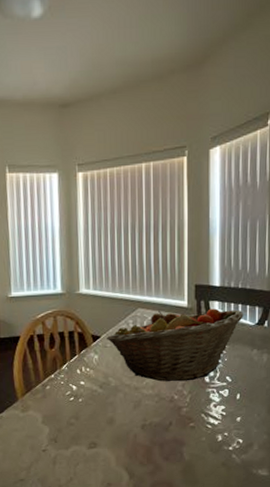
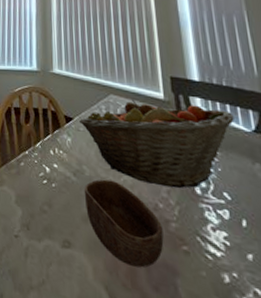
bowl: none [109,385,176,448] -> present [84,179,164,268]

